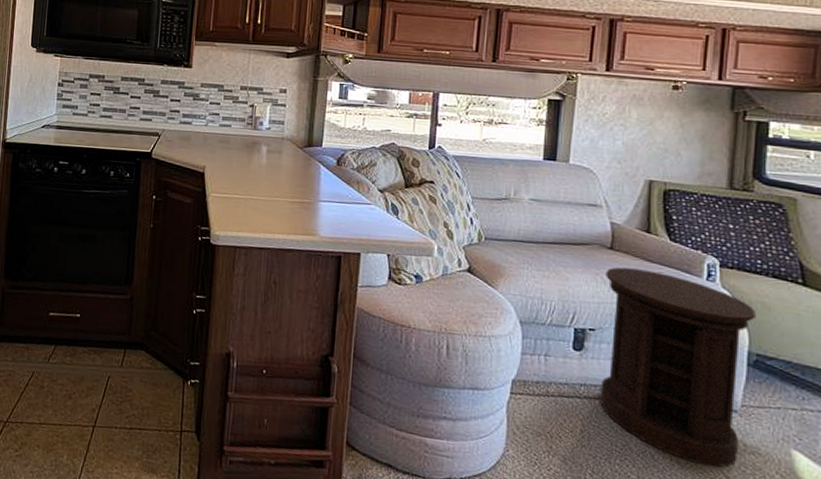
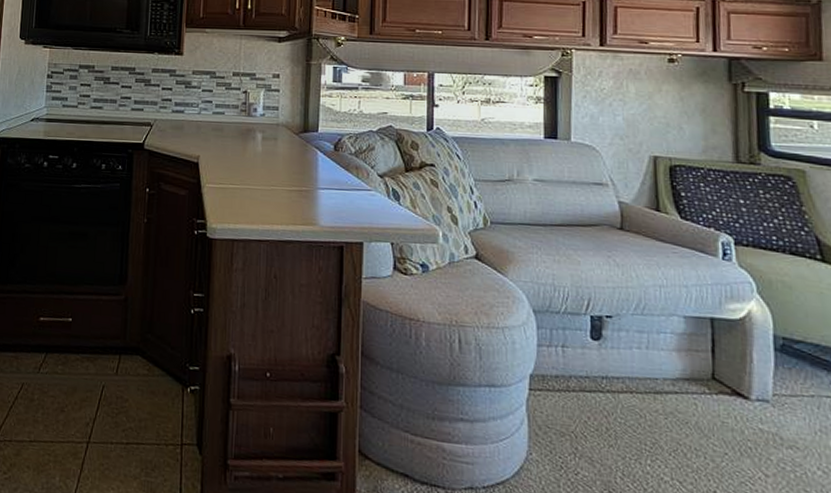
side table: present [600,267,756,468] -> none [618,248,777,465]

